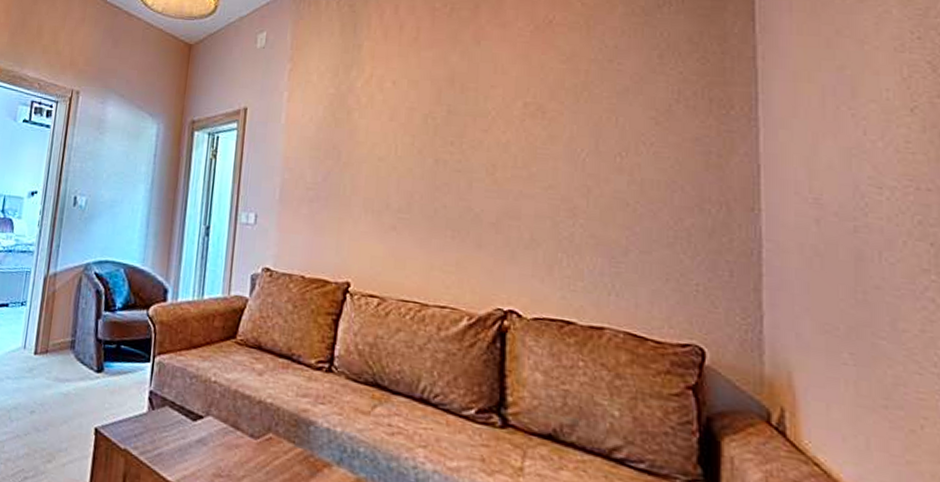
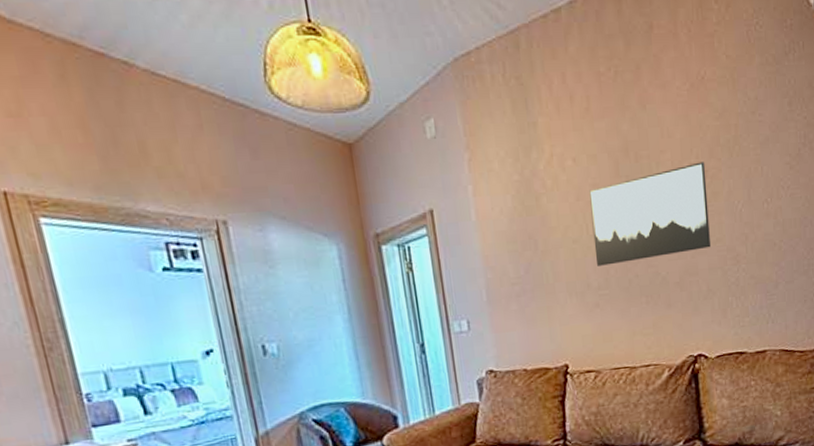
wall art: none [400,102,544,193] -> present [589,162,712,266]

